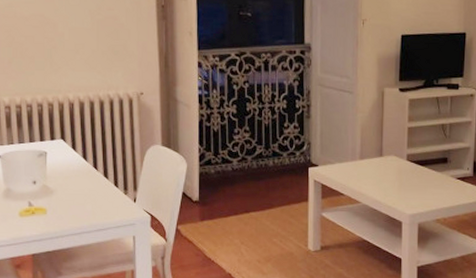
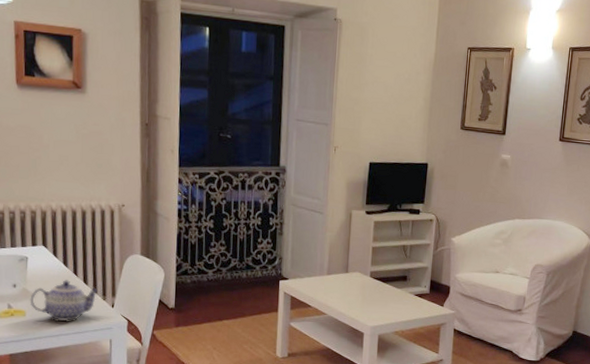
teapot: none [50,174,120,218] -> present [30,280,99,321]

